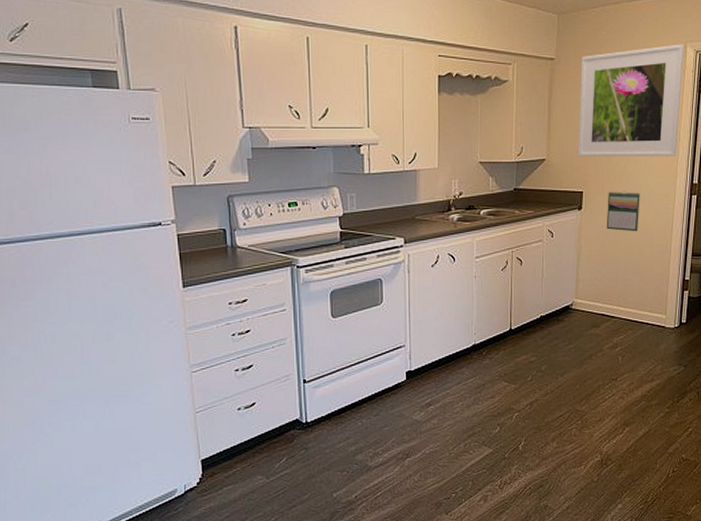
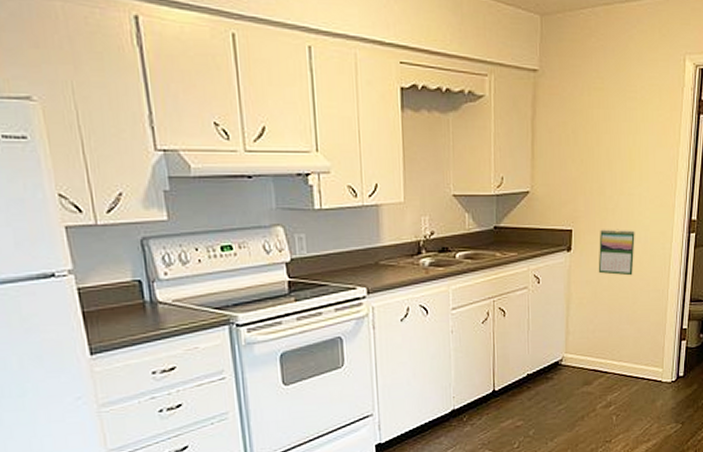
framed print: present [577,44,684,158] -> none [565,56,683,190]

